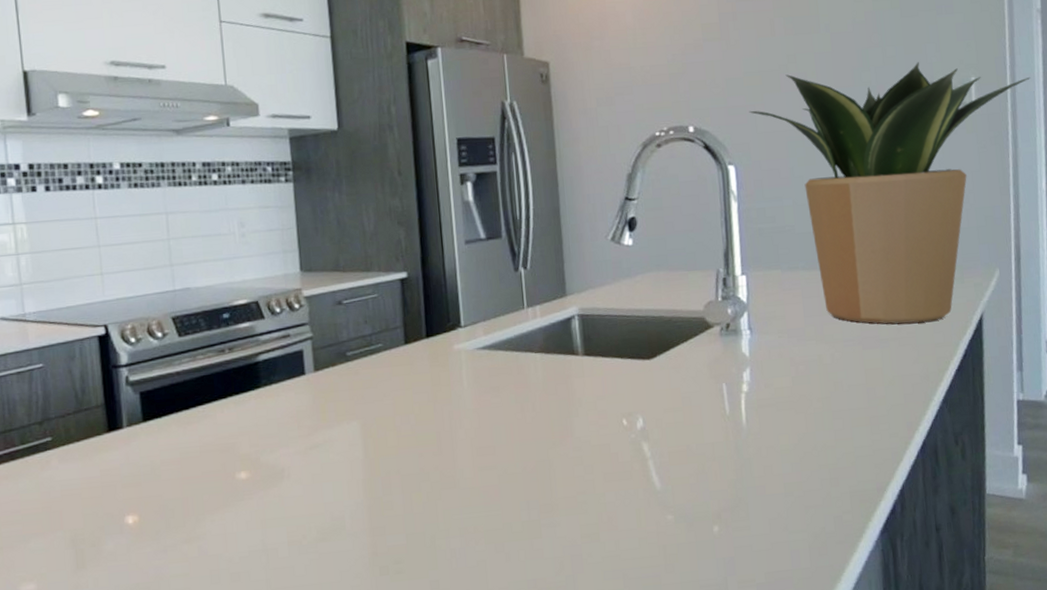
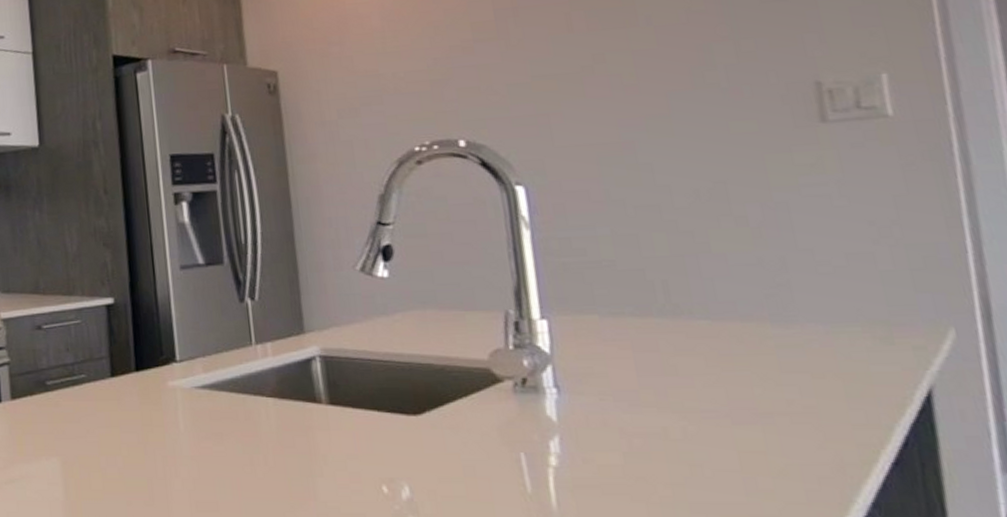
potted plant: present [749,62,1031,324] -> none [541,57,985,394]

